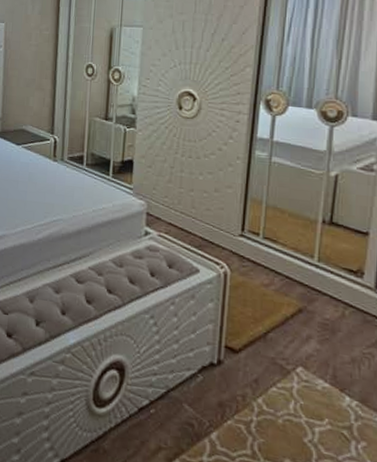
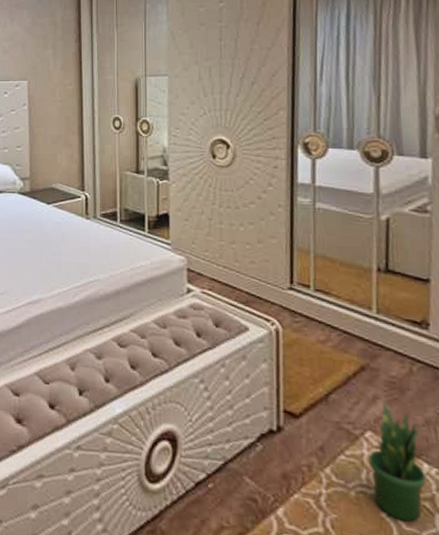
planter: none [297,340,348,447] -> present [368,400,426,522]

